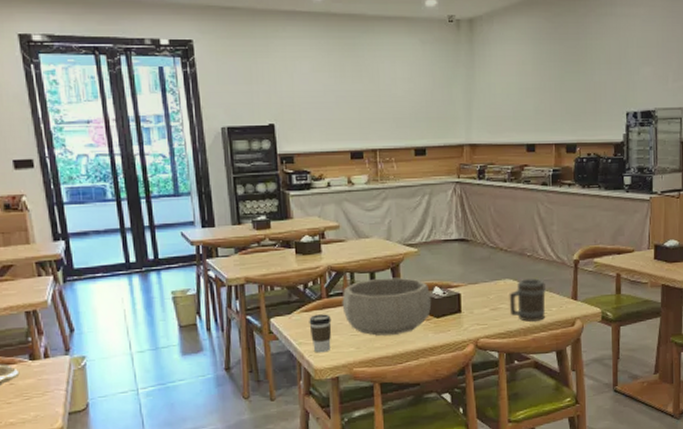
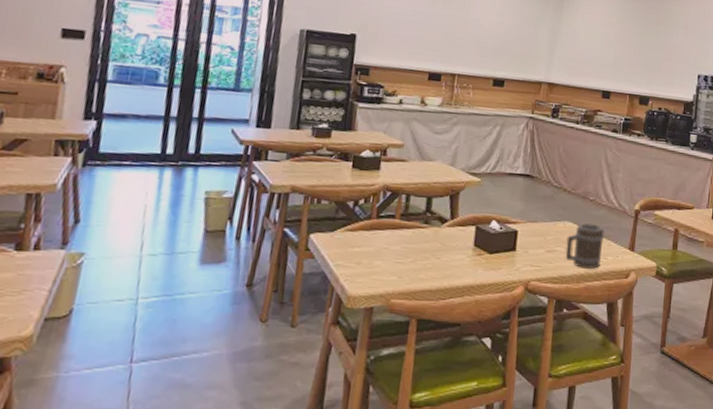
coffee cup: present [309,314,332,353] -> none [351,235,377,278]
decorative bowl: present [342,277,432,336] -> none [391,204,487,267]

